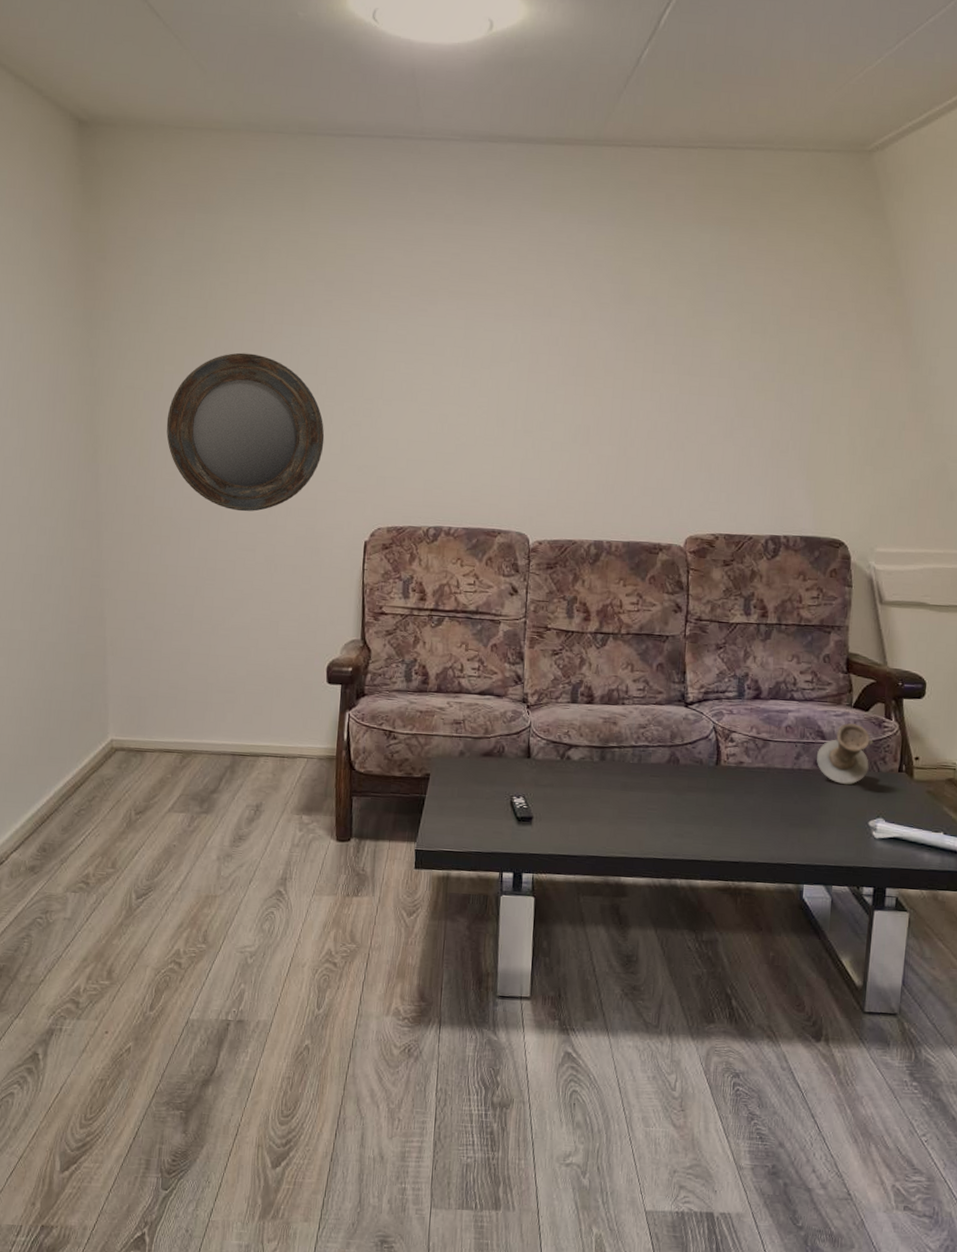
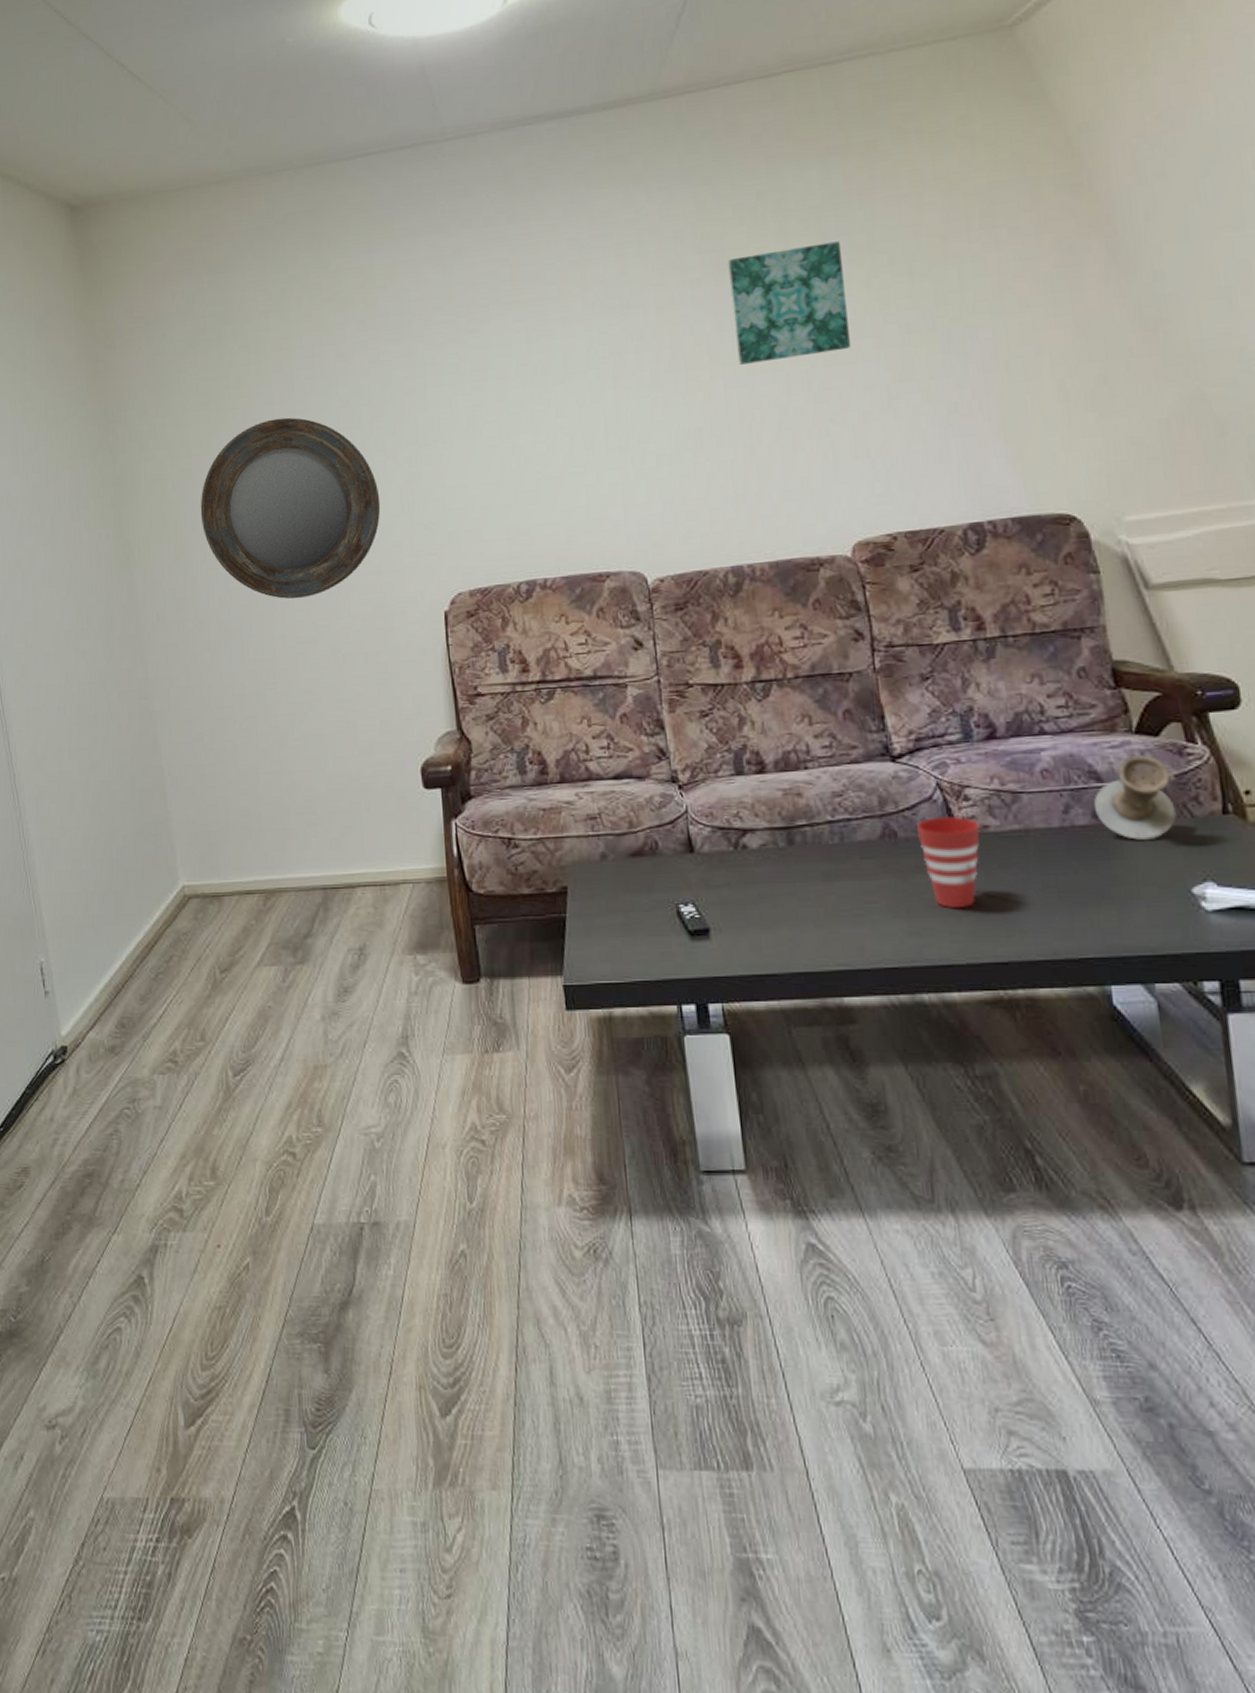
wall art: none [626,292,718,384] -> present [728,241,851,365]
cup: none [693,752,737,820] -> present [917,817,980,908]

